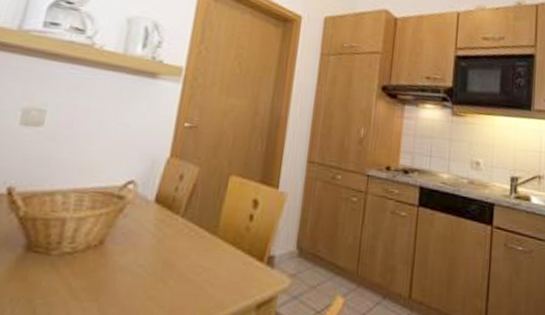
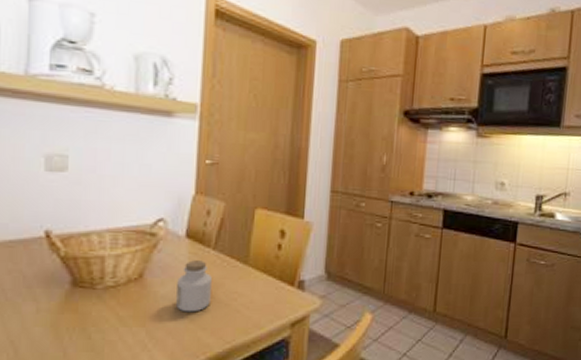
jar: none [134,228,178,287] -> present [175,260,213,312]

